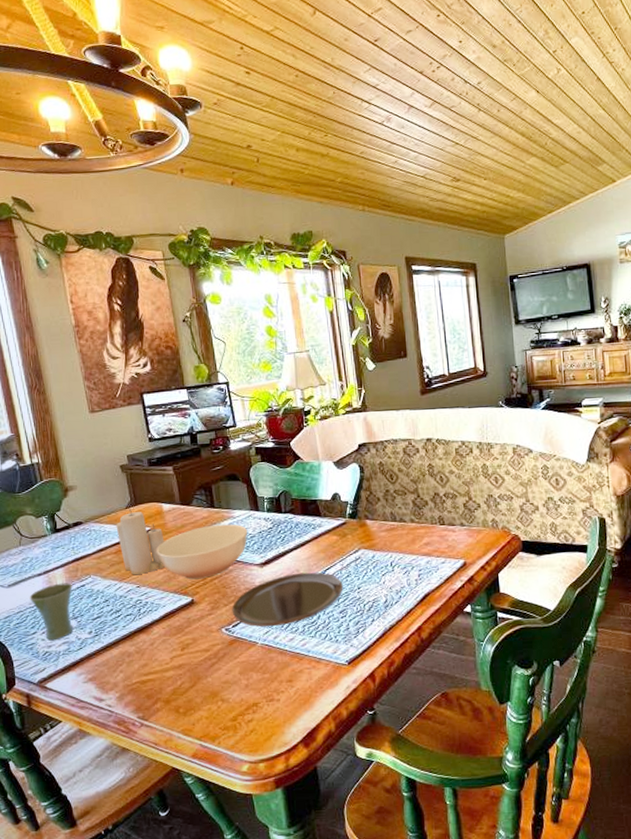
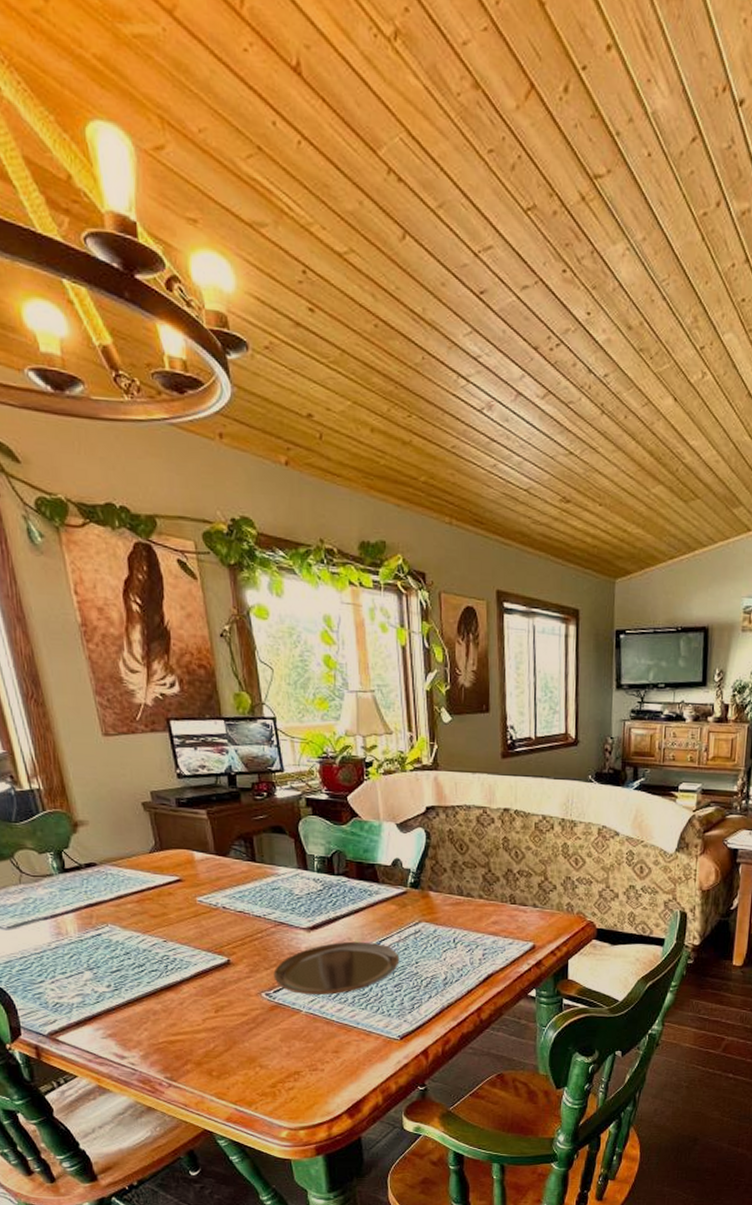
cup: present [29,583,73,640] -> none [34,930,89,990]
candle: present [116,508,165,576] -> none [137,852,196,929]
bowl: present [155,524,248,580] -> none [185,881,294,939]

